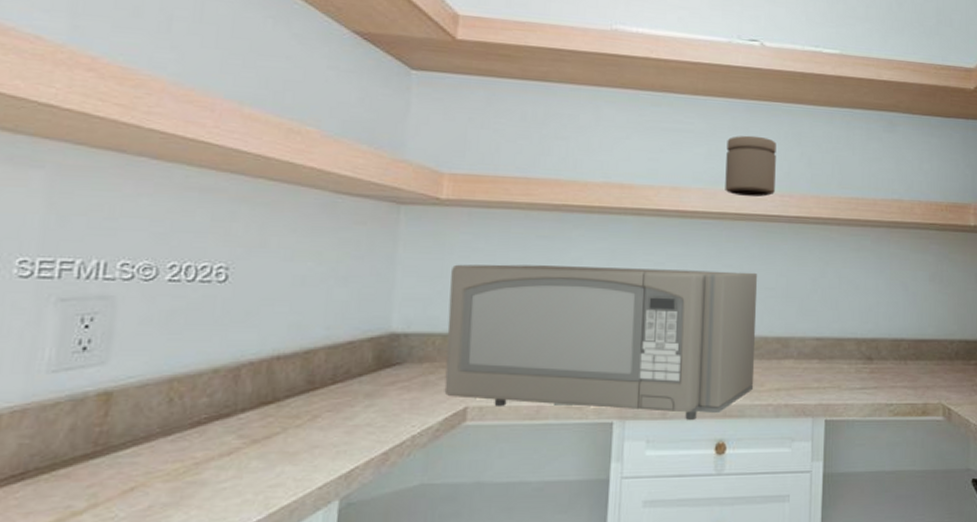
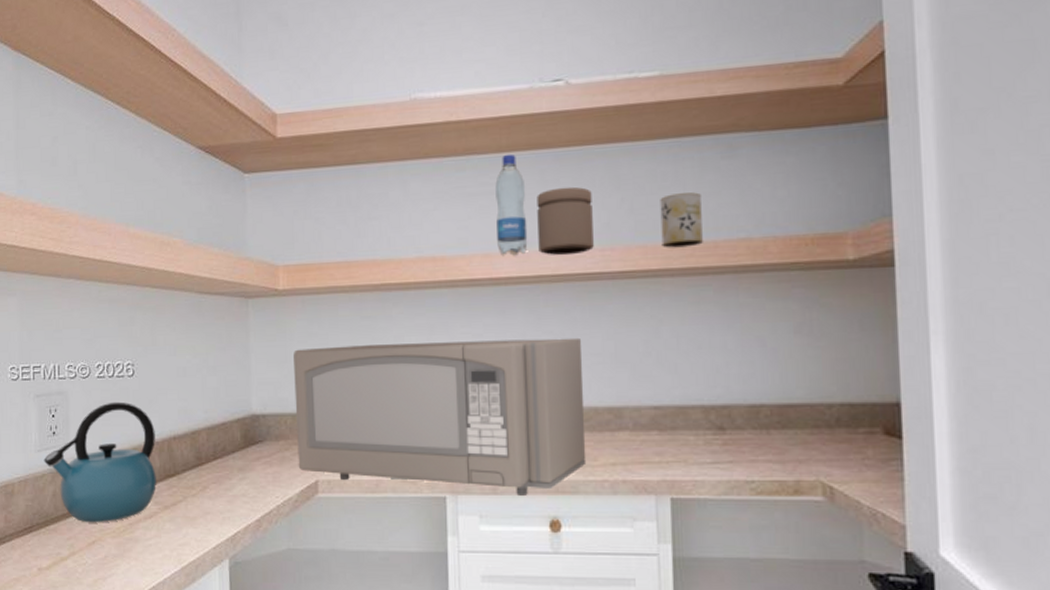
kettle: none [60,312,251,463] -> present [43,401,156,522]
bottle: none [686,97,718,193] -> present [495,154,528,257]
can: none [832,155,866,202] -> present [660,192,704,248]

